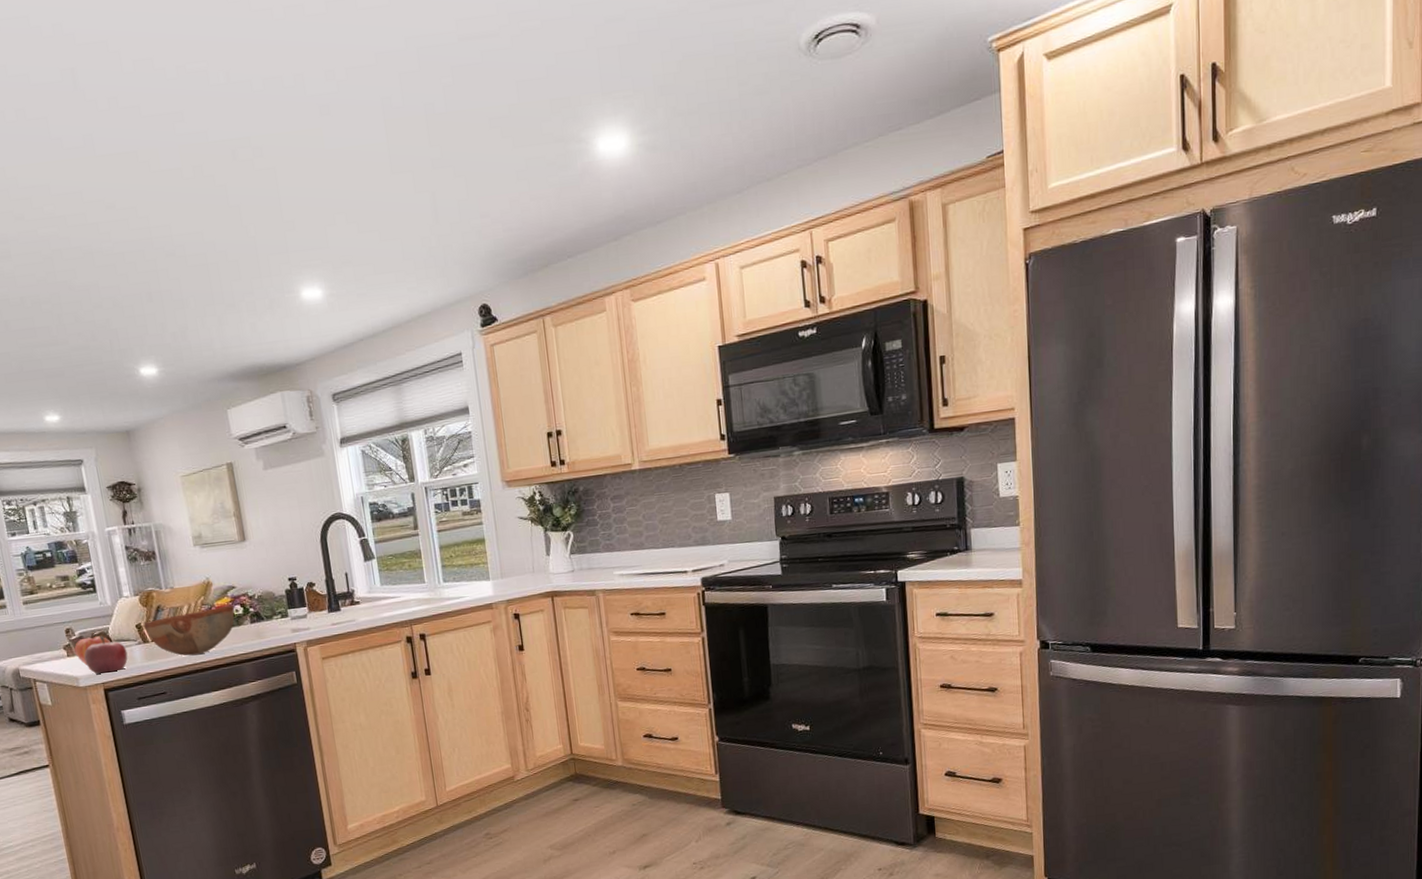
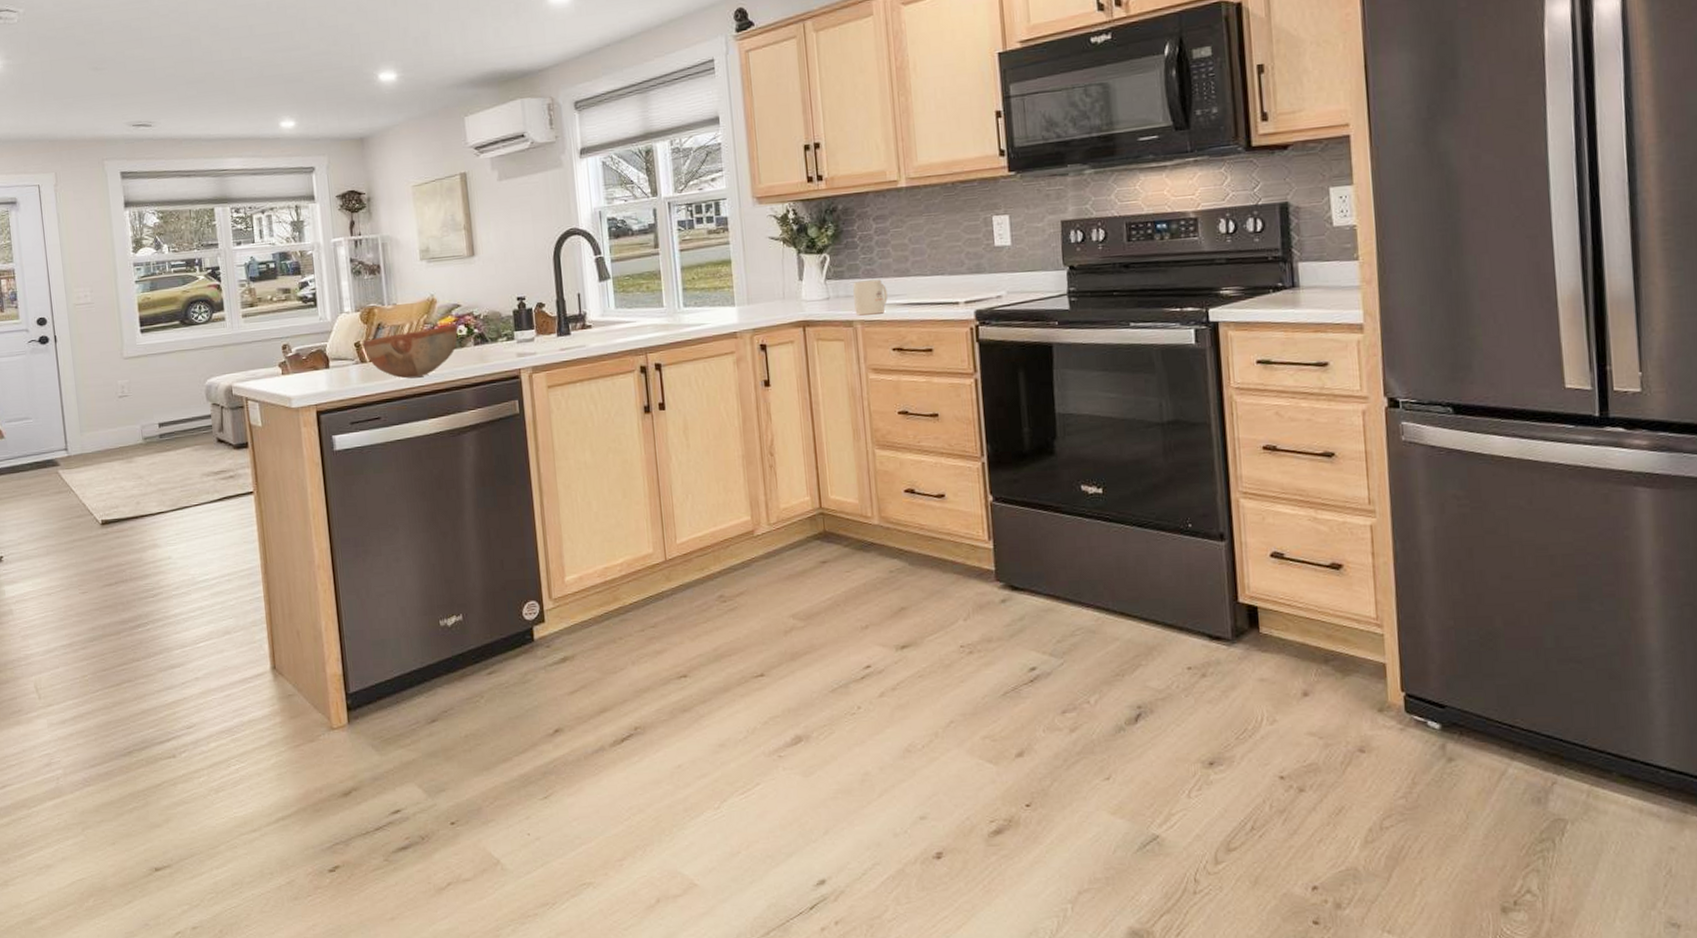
fruit: present [74,632,111,667] -> none [290,349,327,386]
fruit: present [84,636,128,674] -> none [299,353,344,395]
mug: none [594,553,625,586] -> present [853,279,888,317]

